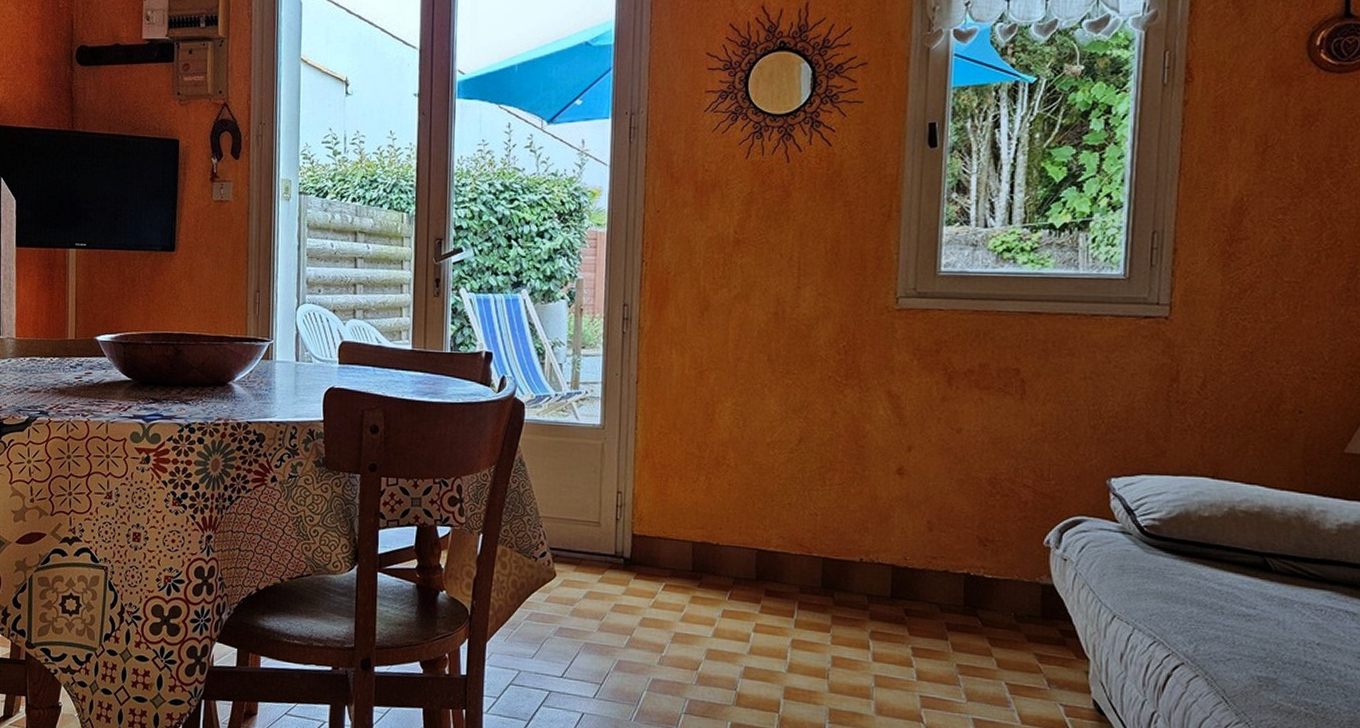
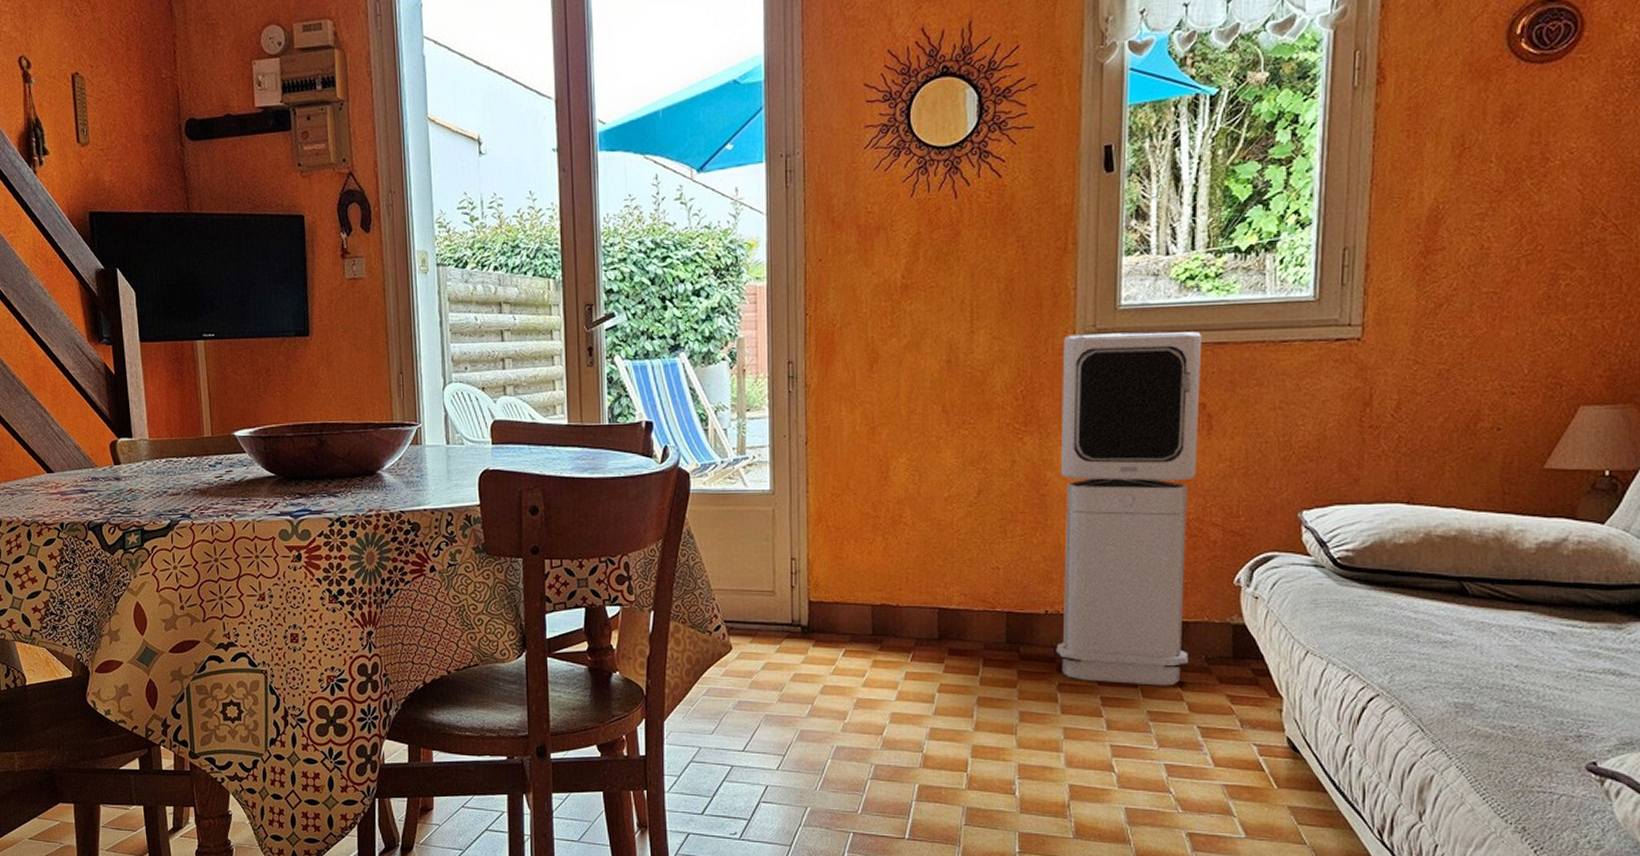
air purifier: none [869,296,1016,641] -> present [1056,331,1201,686]

